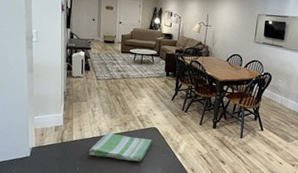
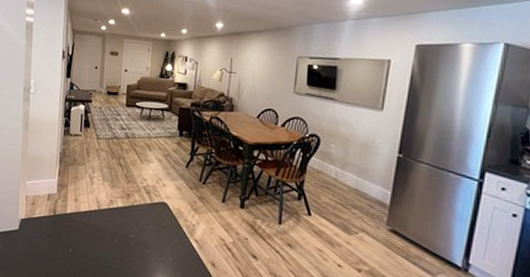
dish towel: present [89,132,153,162] -> none [84,204,162,247]

